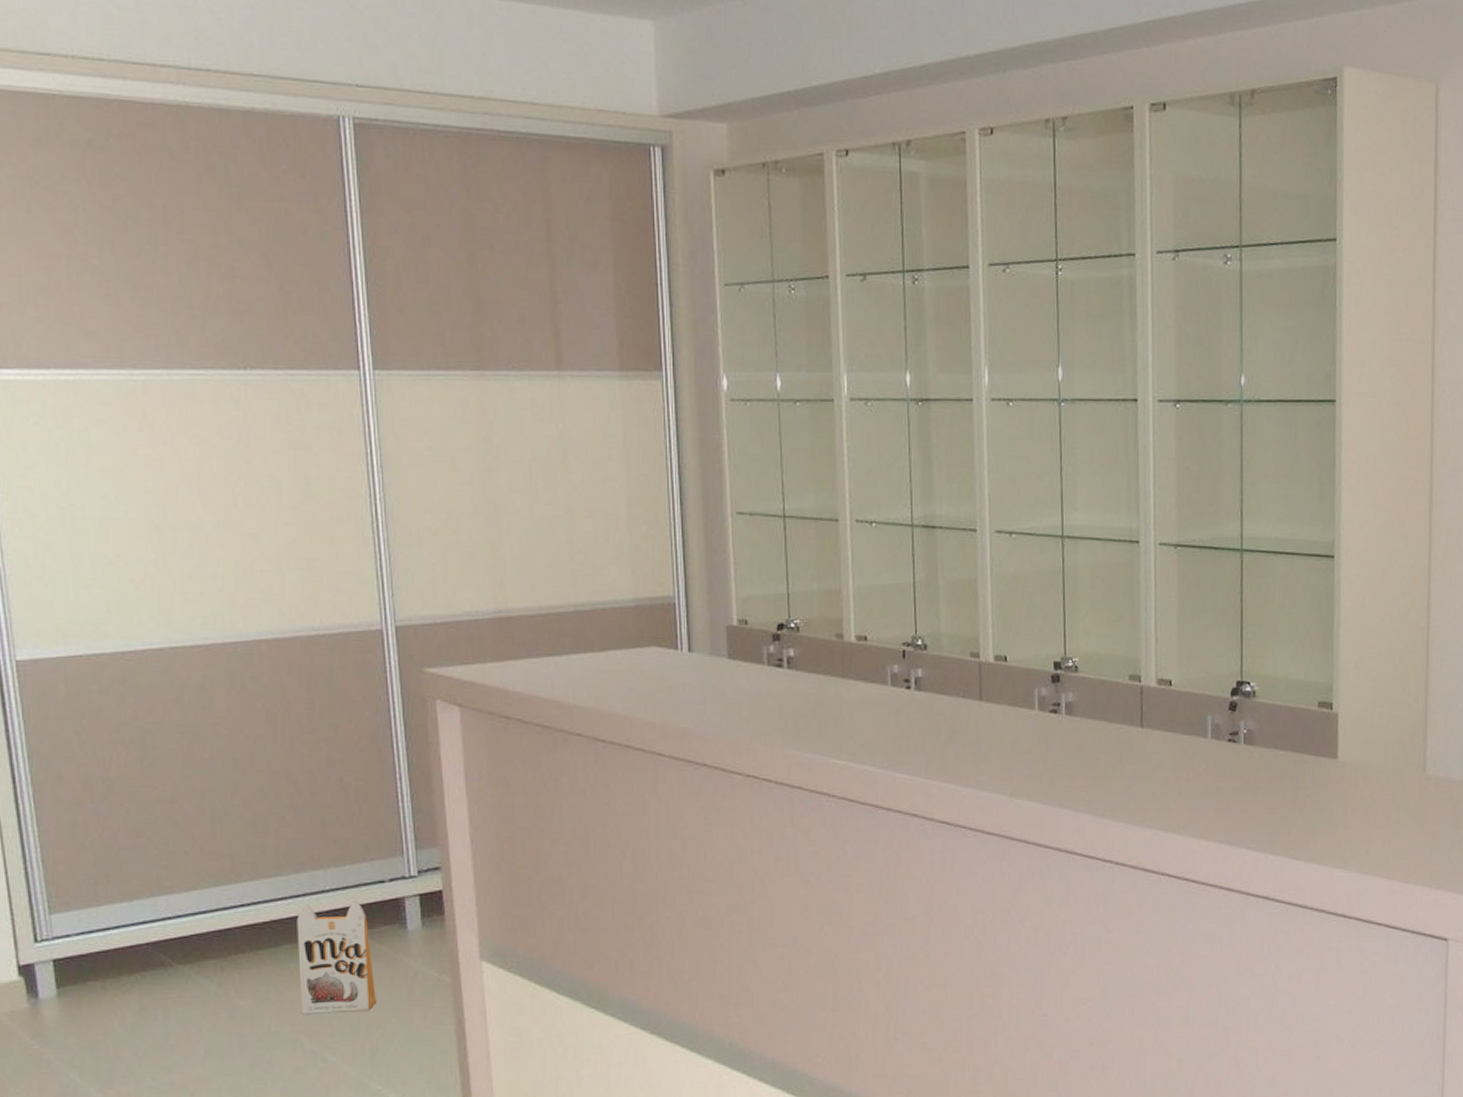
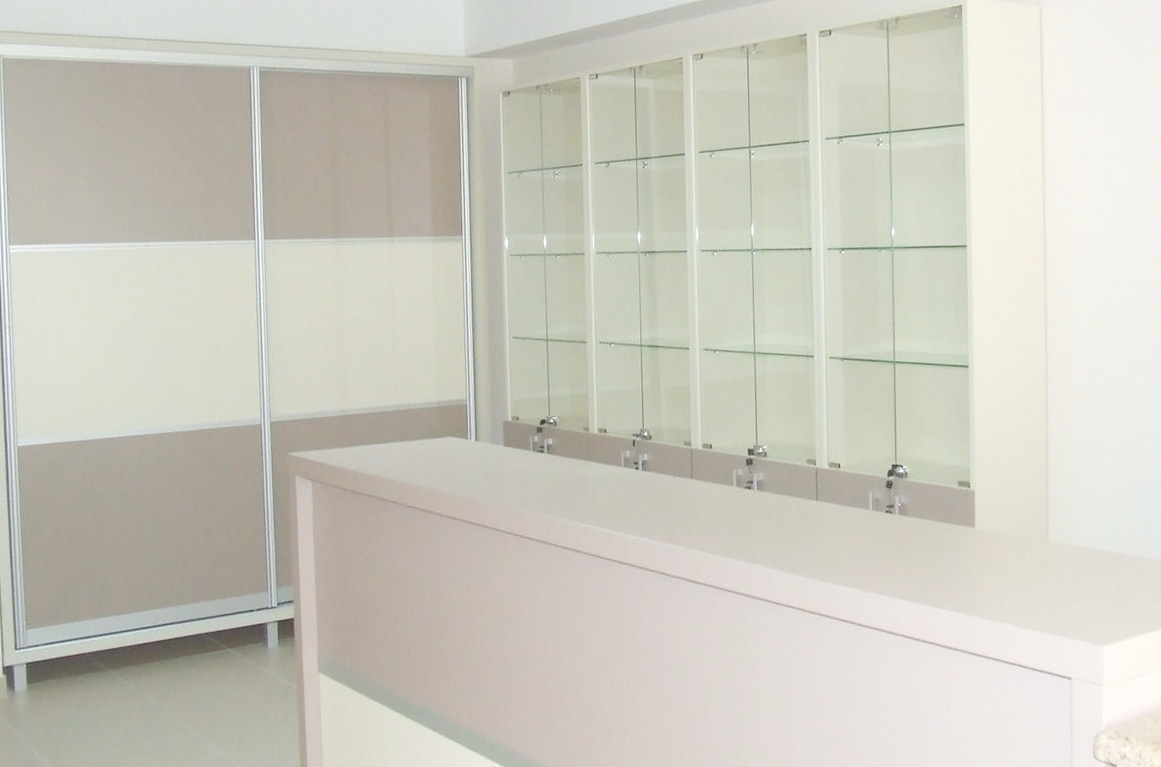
shopping bag: present [296,901,376,1014] -> none [191,625,244,710]

